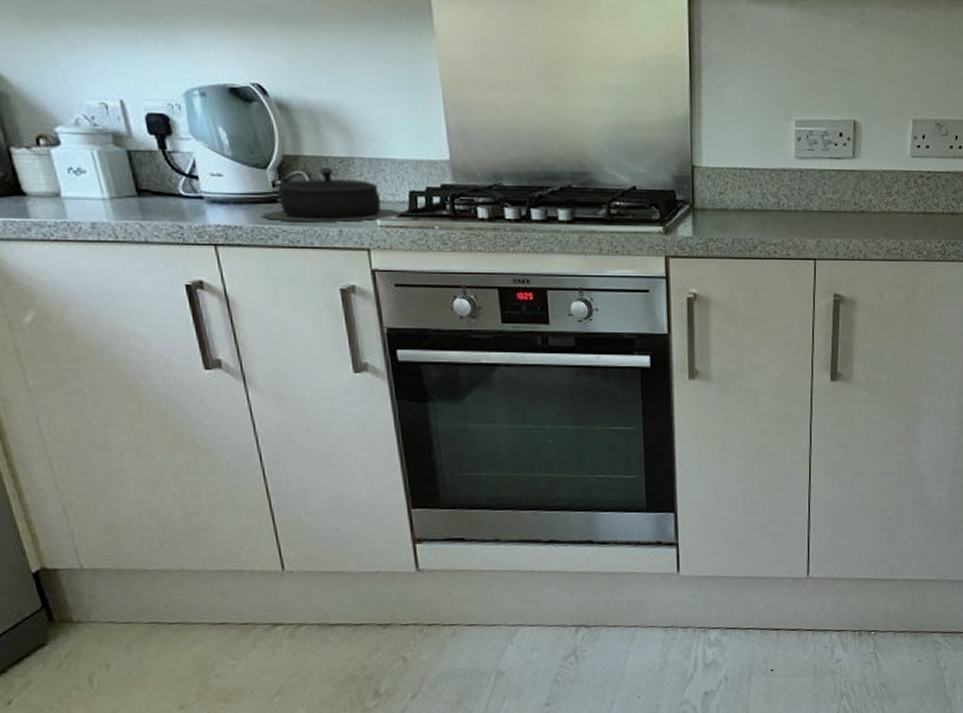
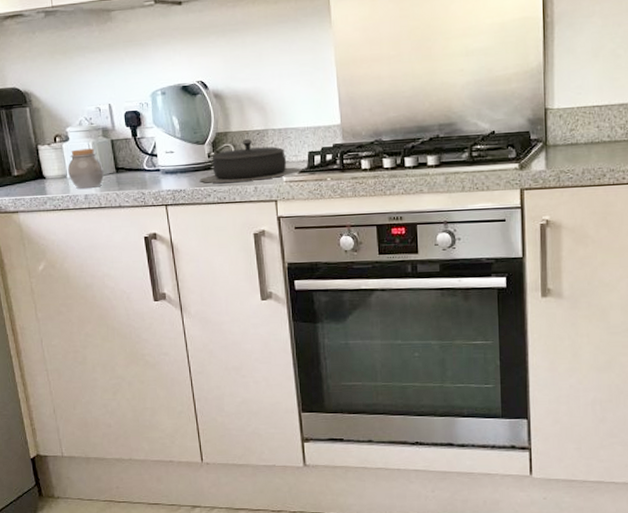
jar: none [61,158,120,215] -> present [68,148,105,190]

